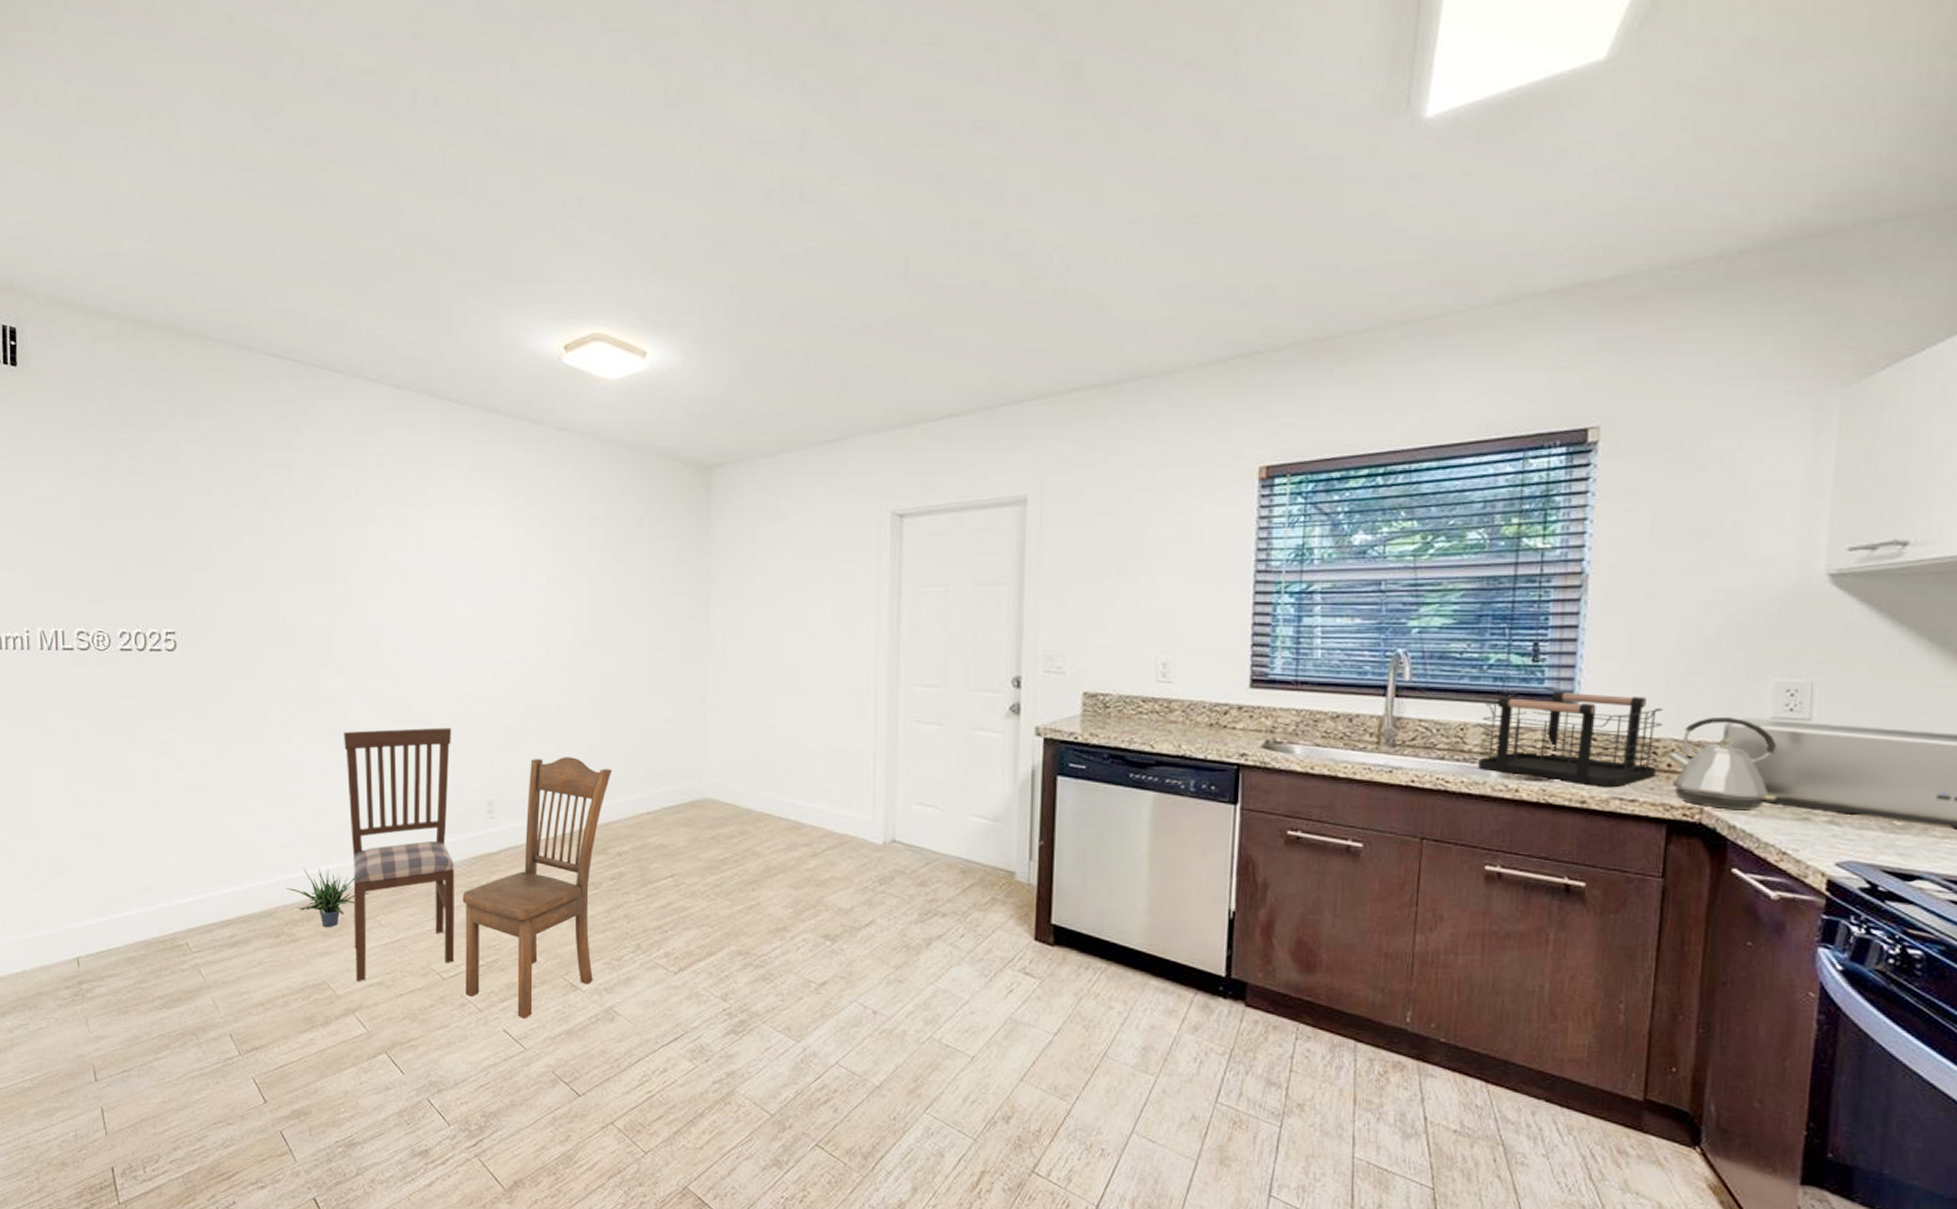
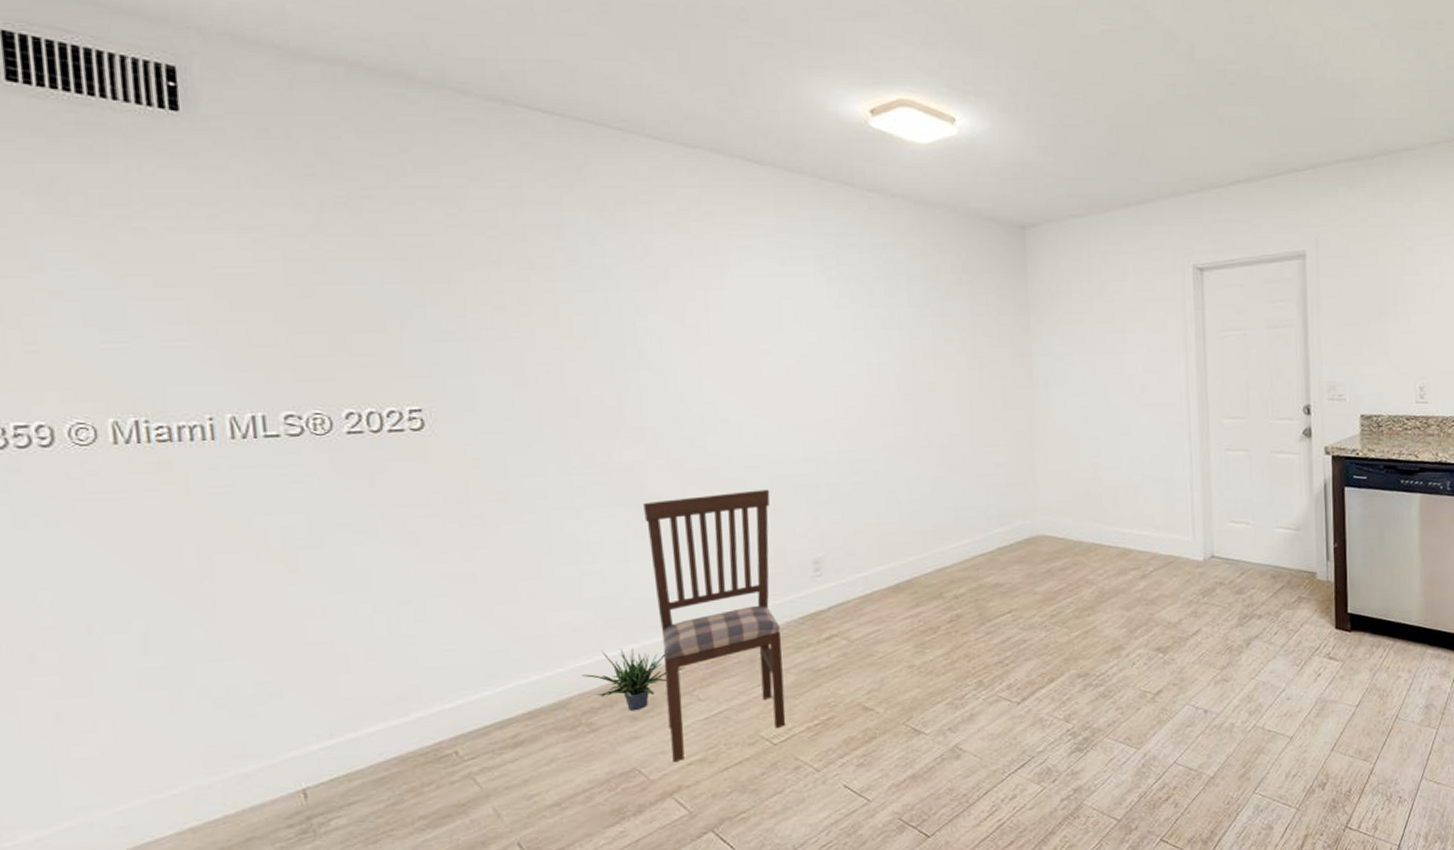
dining chair: present [462,757,613,1018] -> none [790,508,945,771]

